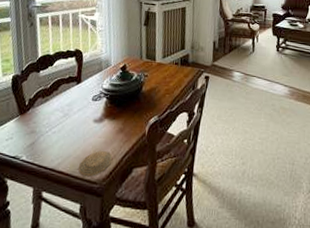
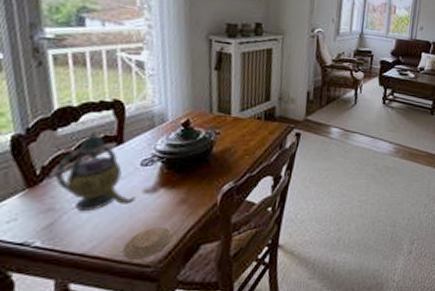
teapot: none [36,73,88,135] -> present [54,131,136,212]

